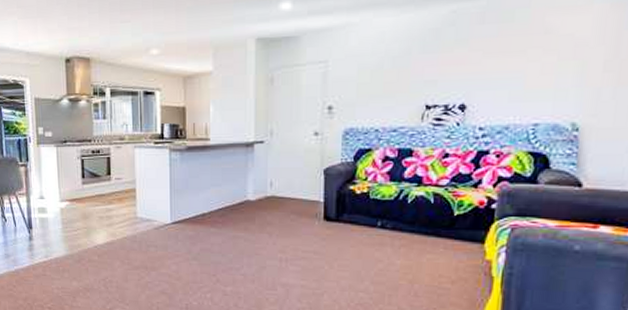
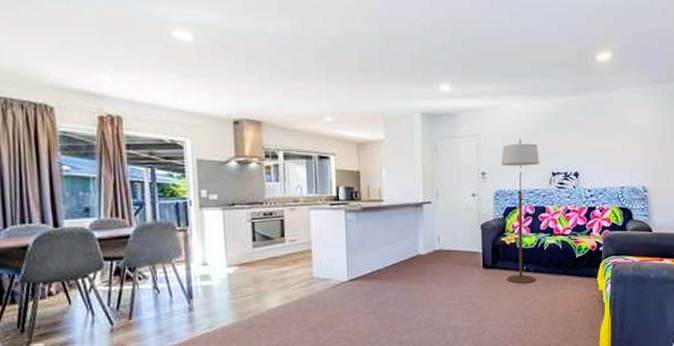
floor lamp: none [354,63,408,243] -> present [501,138,539,284]

